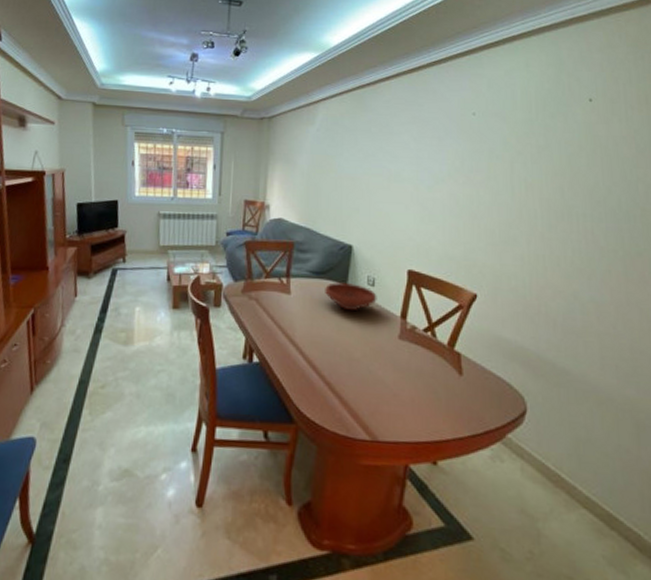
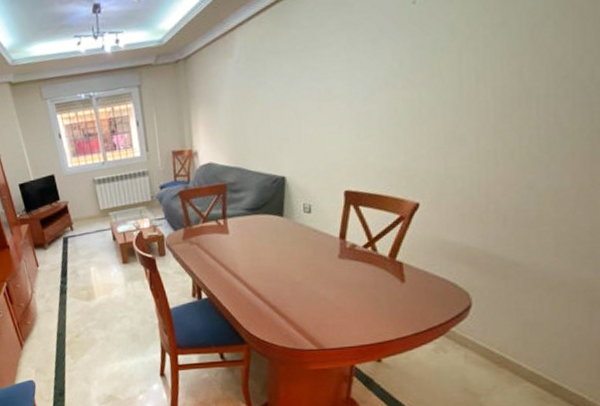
bowl: present [325,282,377,311] -> none [261,213,315,240]

